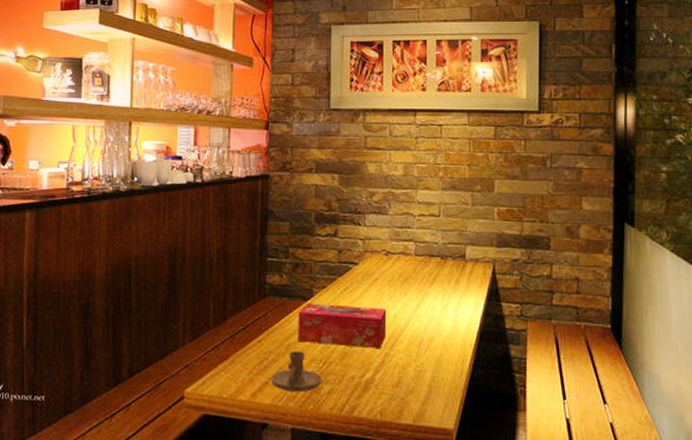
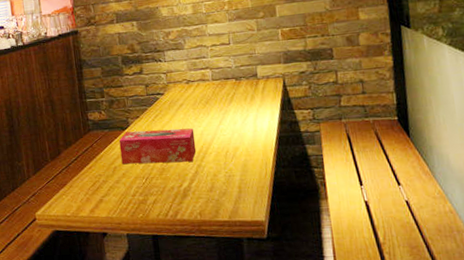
candle holder: present [271,350,322,394] -> none [104,171,147,207]

